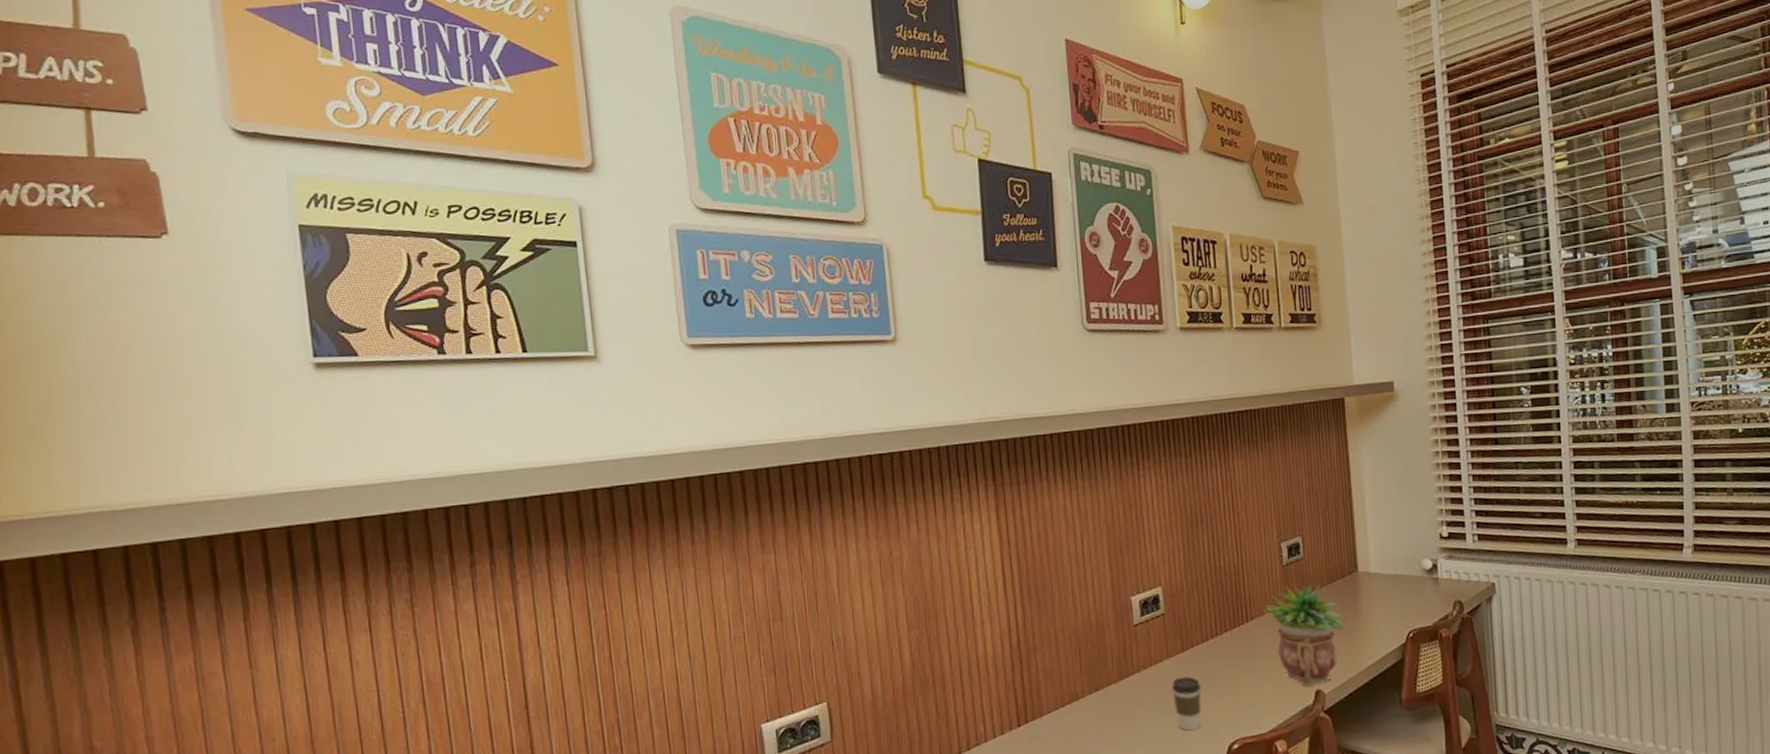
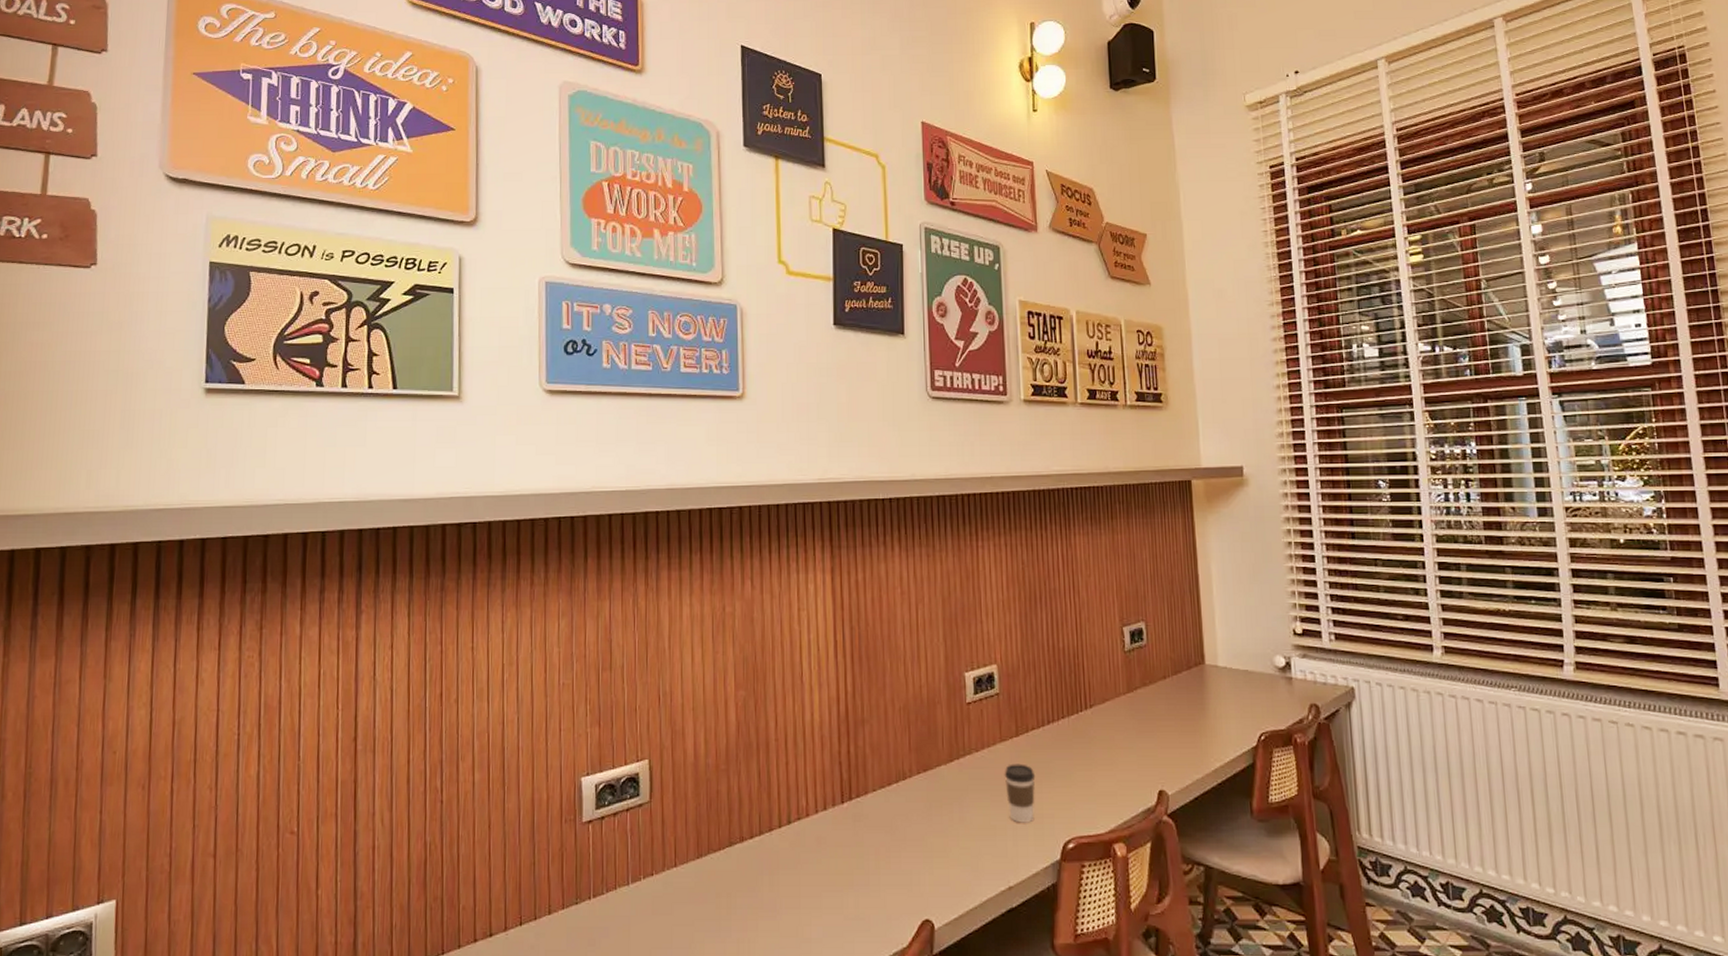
potted plant: present [1264,584,1347,685] -> none [1104,672,1193,784]

